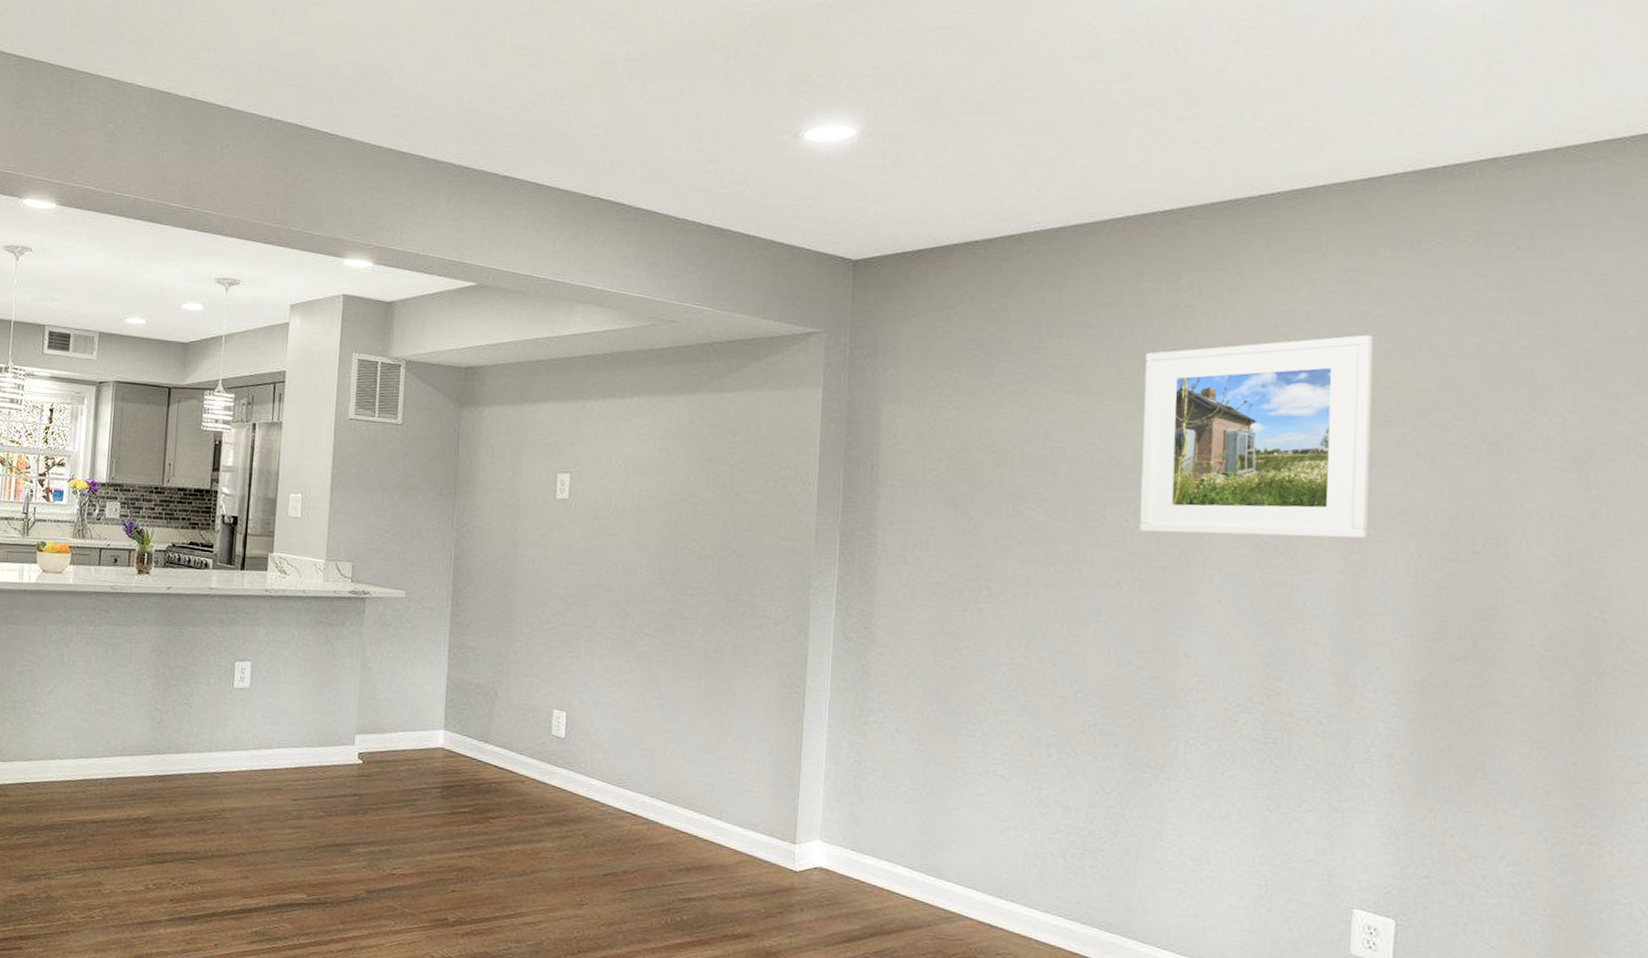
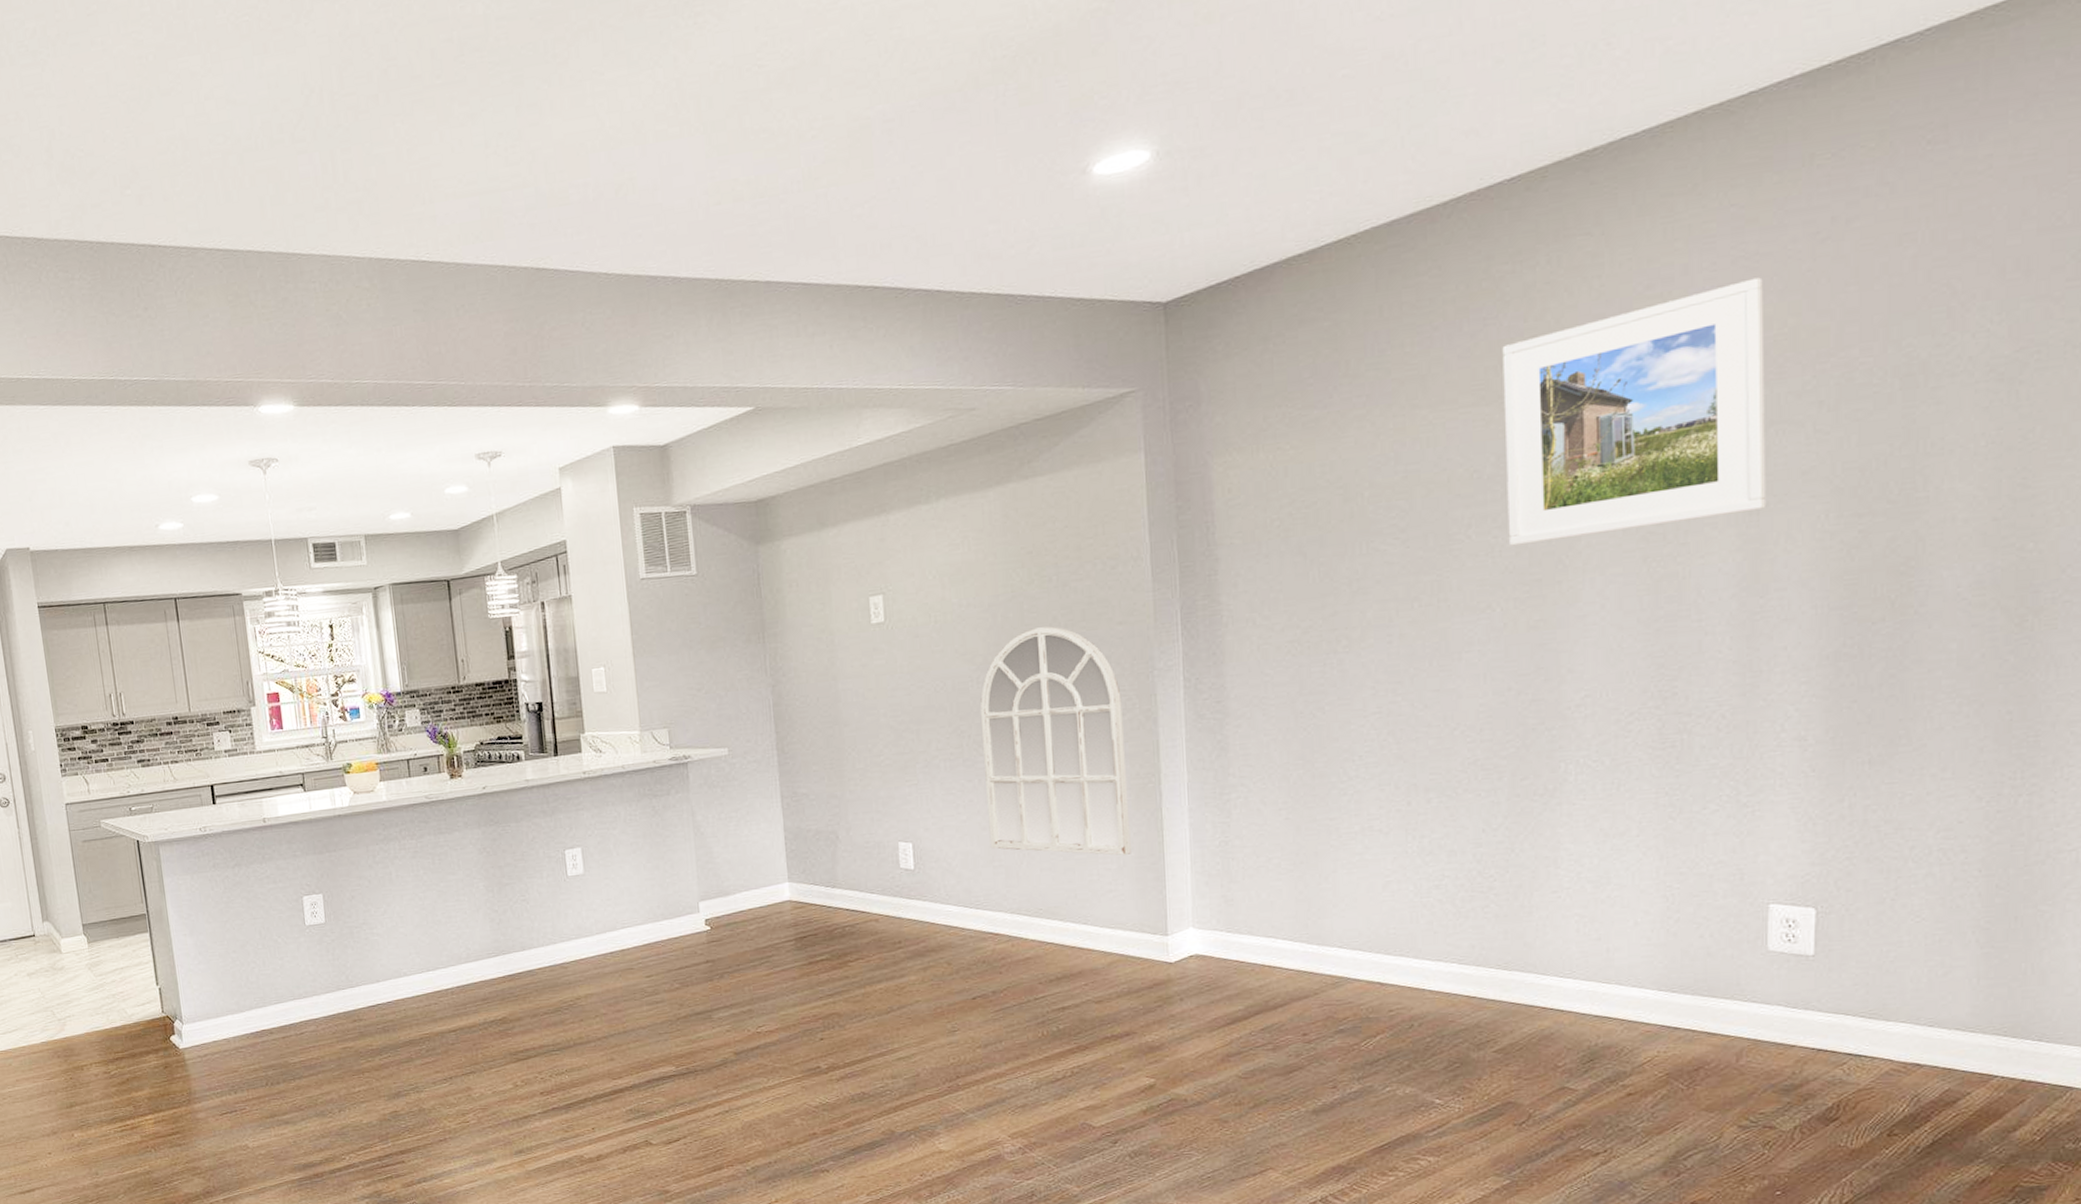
mirror: none [639,529,778,760] -> present [980,626,1131,856]

